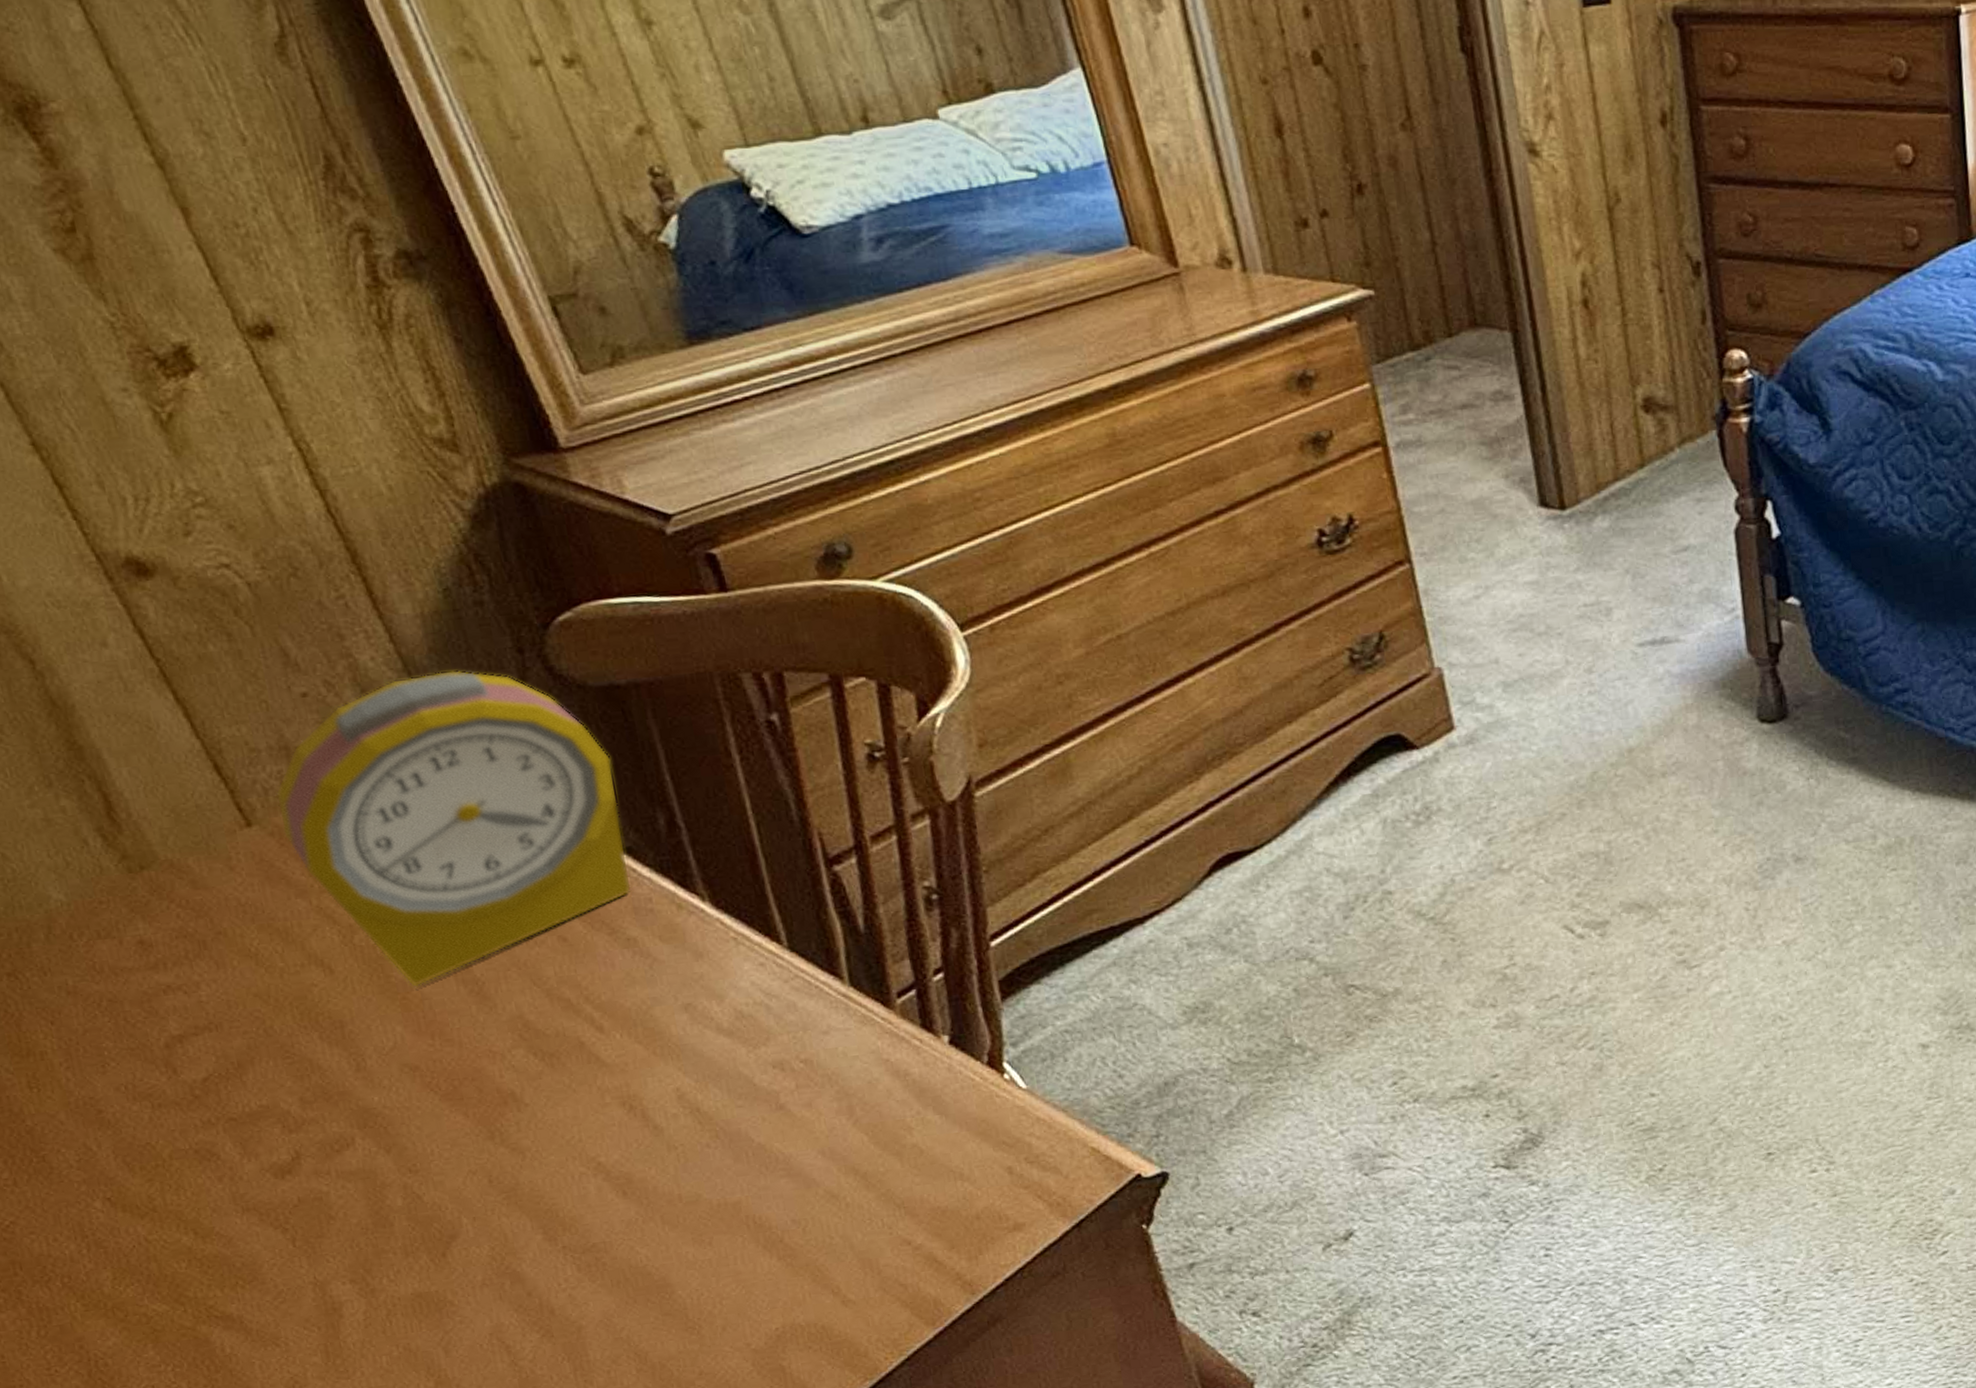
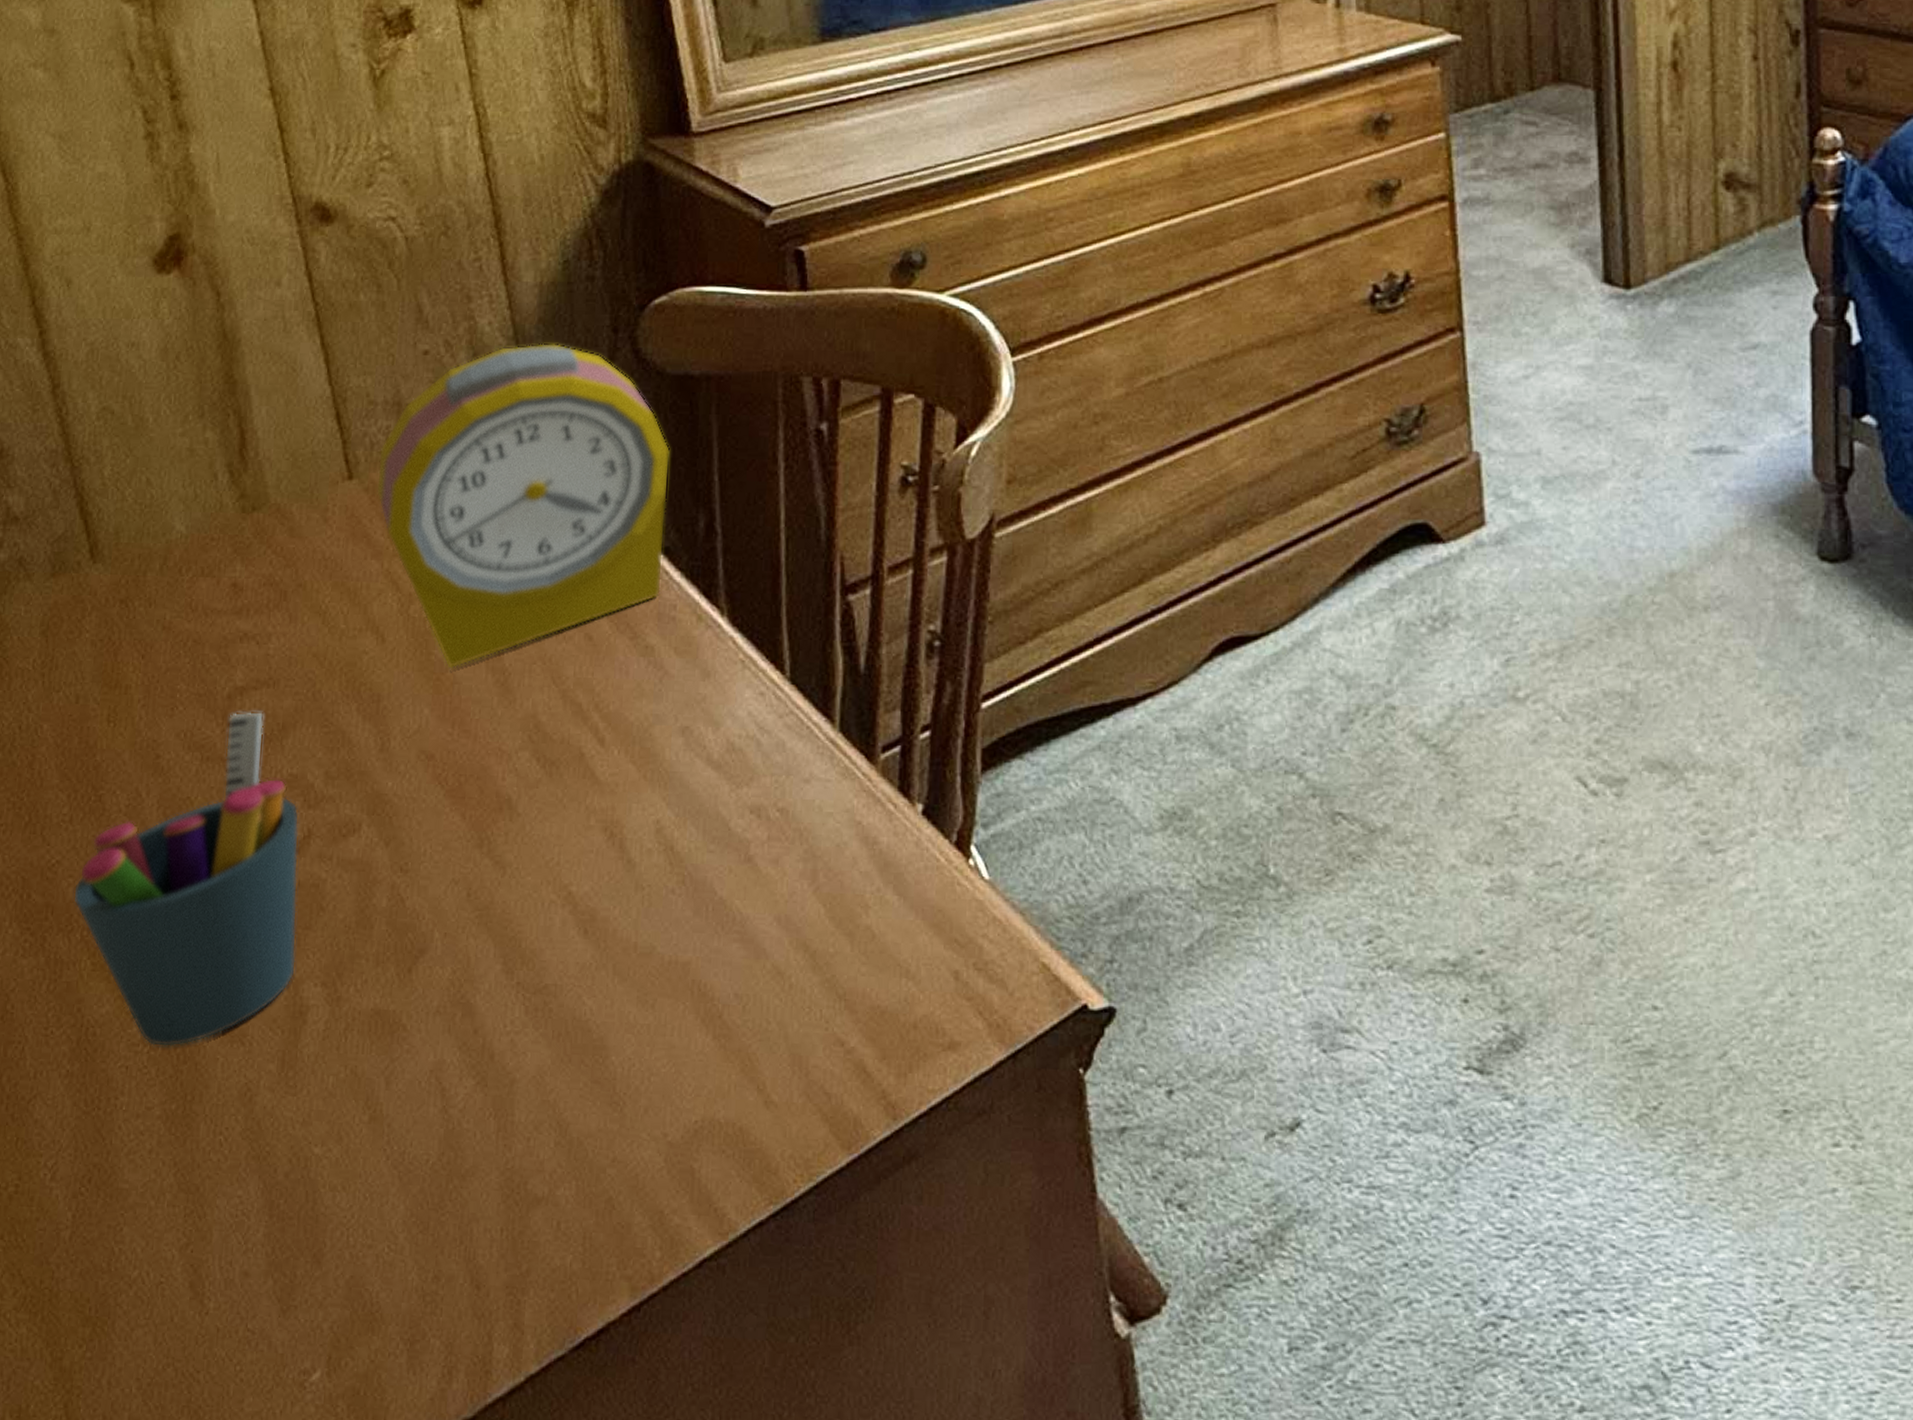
pen holder: none [39,1054,318,1364] -> present [73,710,300,1048]

